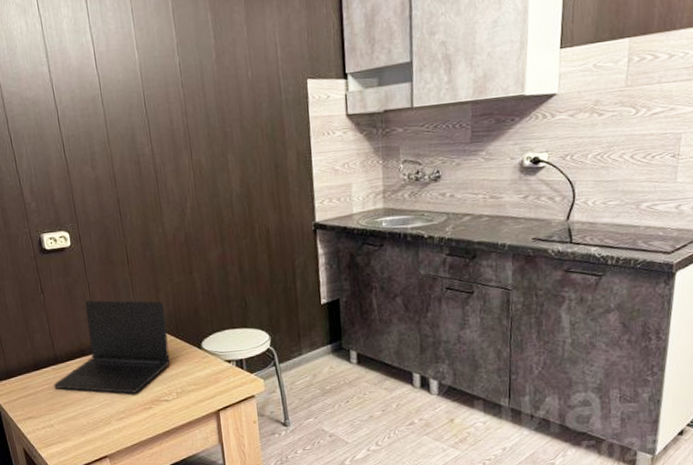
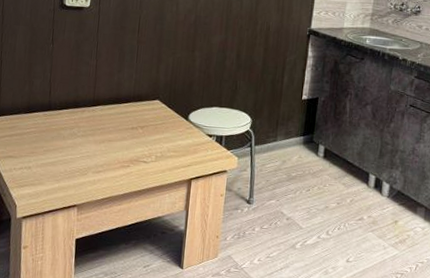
laptop: present [53,300,170,394] -> none [41,58,163,151]

